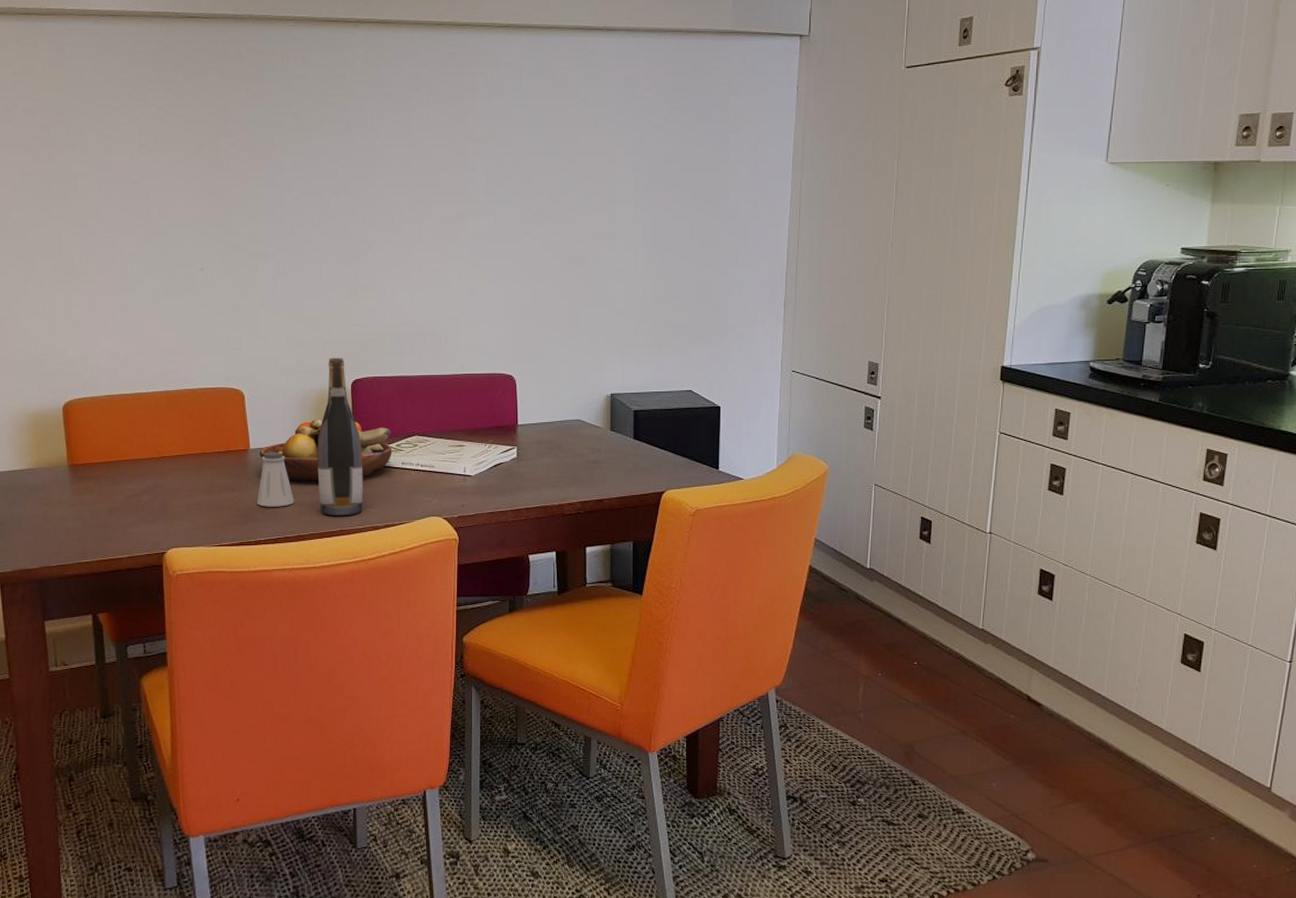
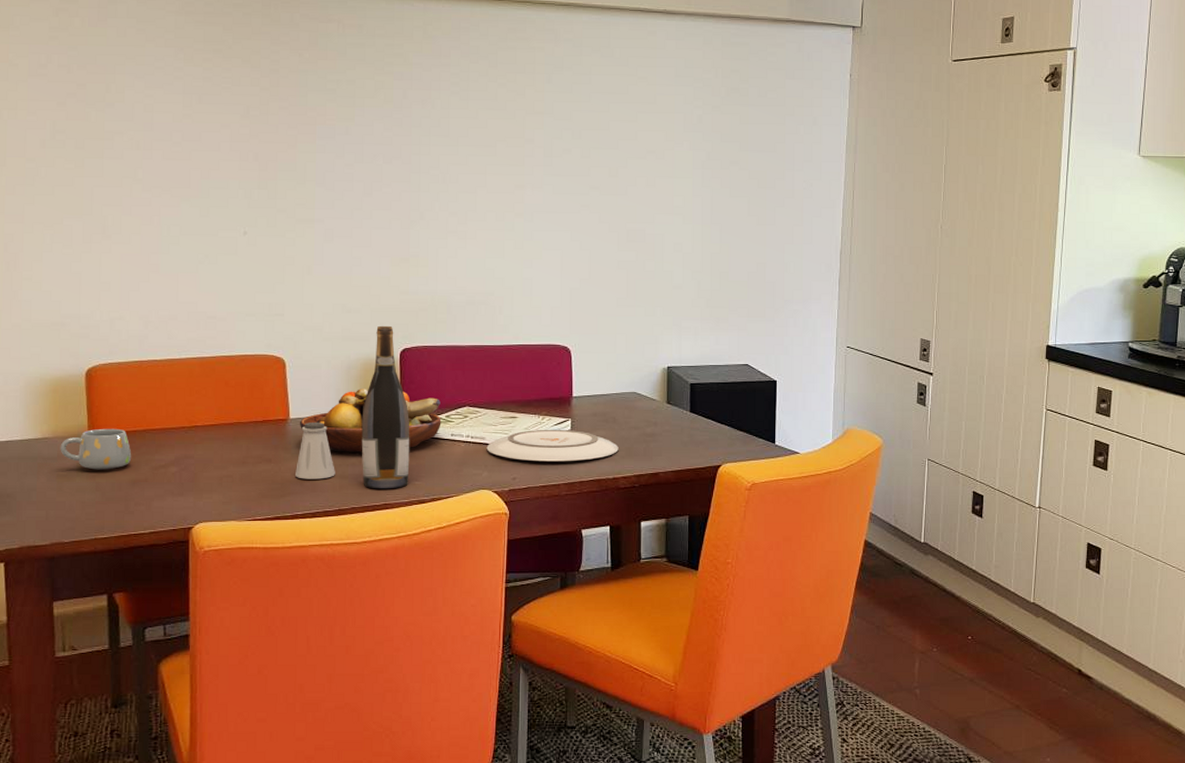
mug: none [43,459,108,499] -> present [60,428,132,470]
plate: none [436,457,564,489] -> present [486,429,619,462]

